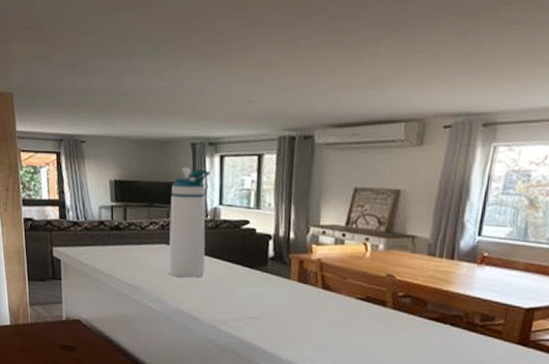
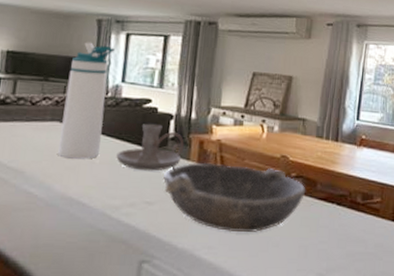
candle holder: none [220,244,284,289] -> present [116,123,185,171]
bowl: none [265,281,415,349] -> present [163,162,306,233]

